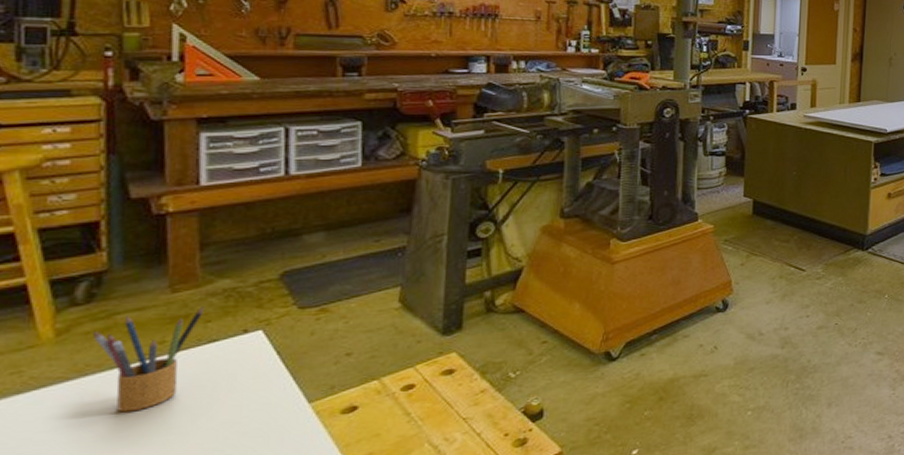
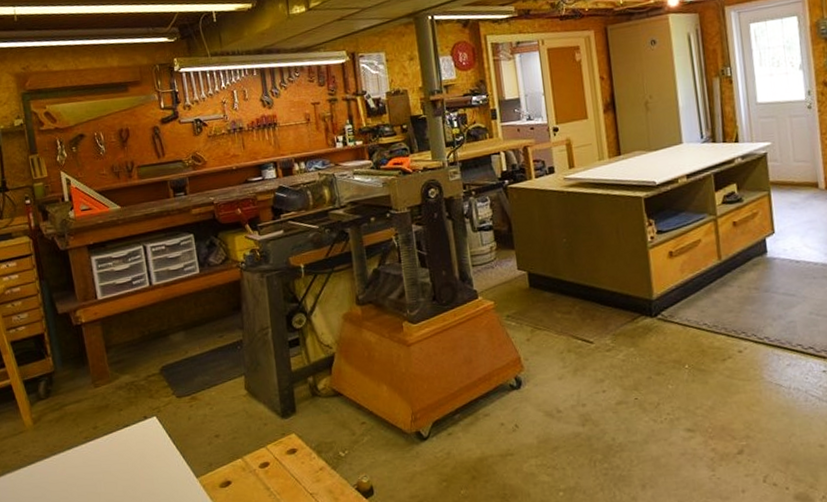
pencil box: present [93,306,205,413] -> none [54,398,117,484]

